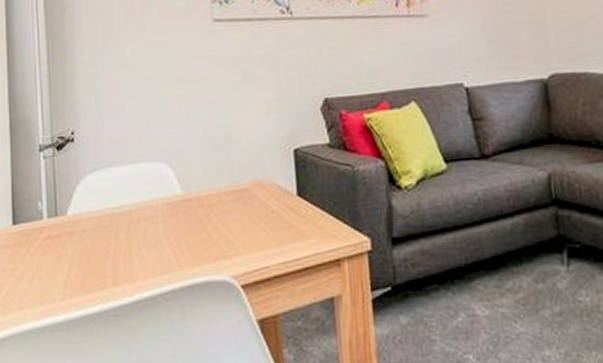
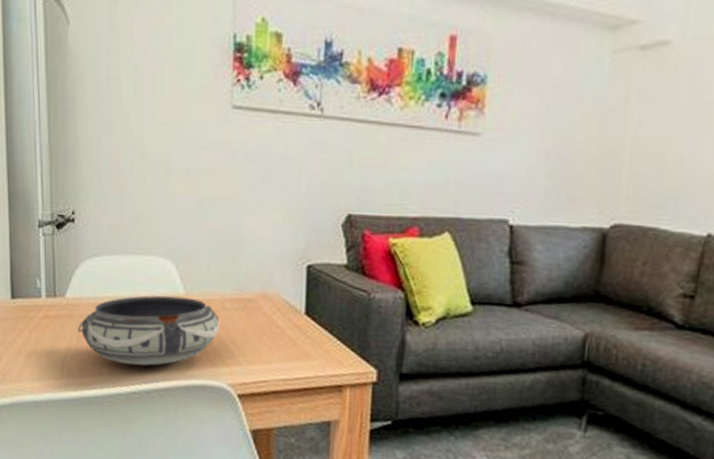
bowl: none [79,196,219,274] -> present [77,295,220,366]

